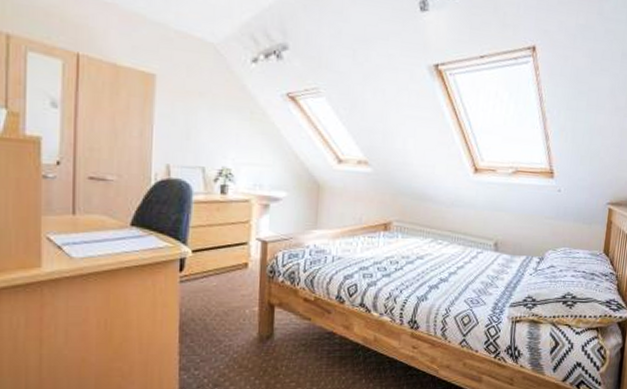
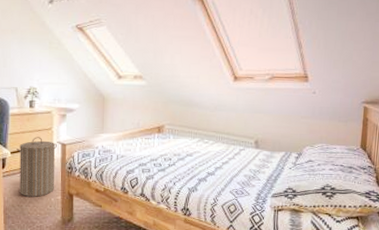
laundry hamper: none [200,231,256,308] -> present [16,137,57,197]

